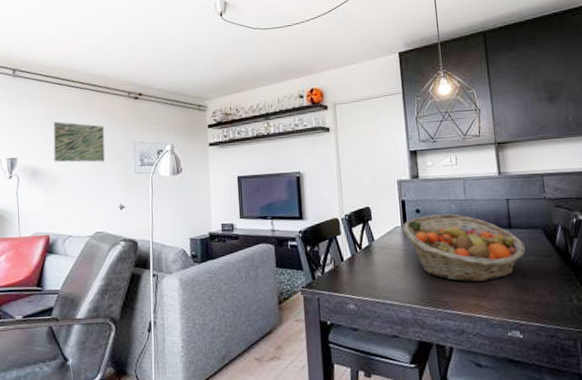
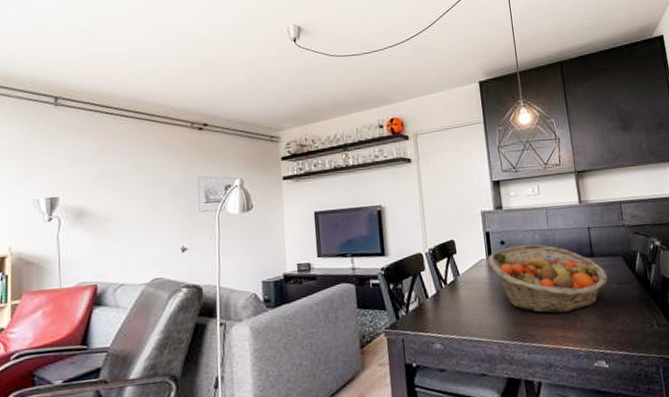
wall art: present [53,121,105,163] -> none [103,155,165,201]

